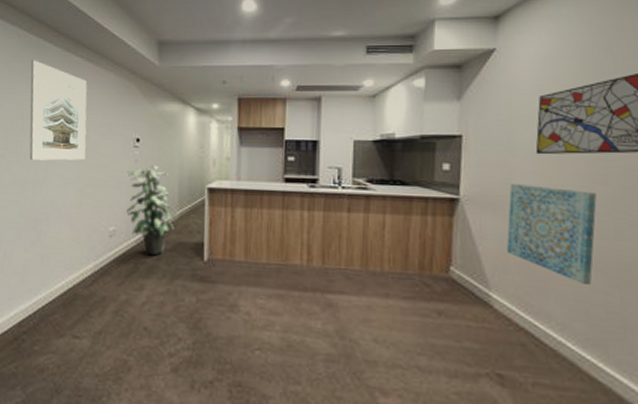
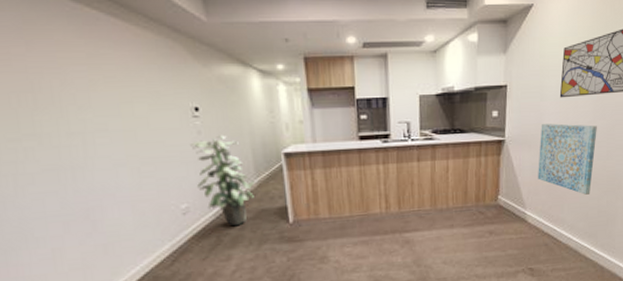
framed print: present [29,60,88,161] -> none [25,14,135,142]

